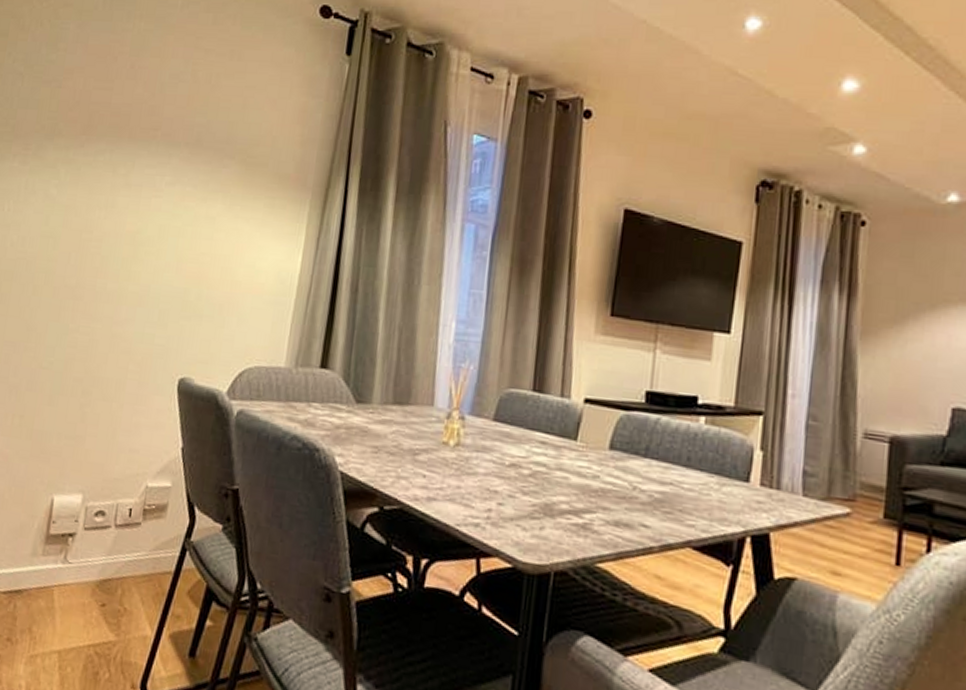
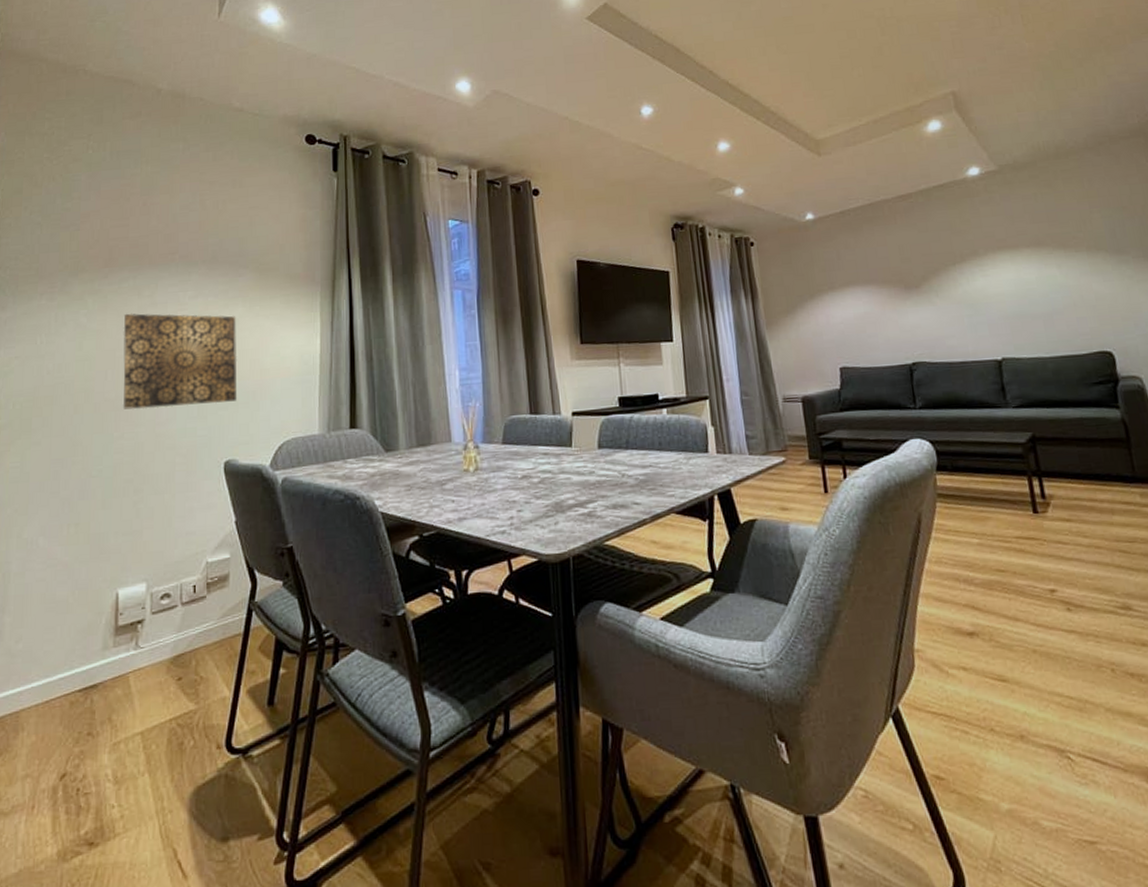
wall art: none [82,191,214,312] -> present [122,313,238,410]

